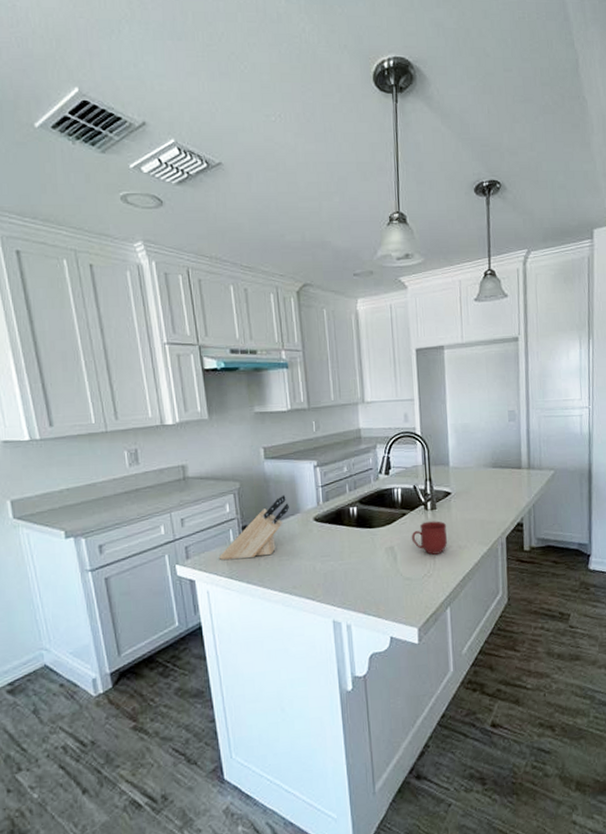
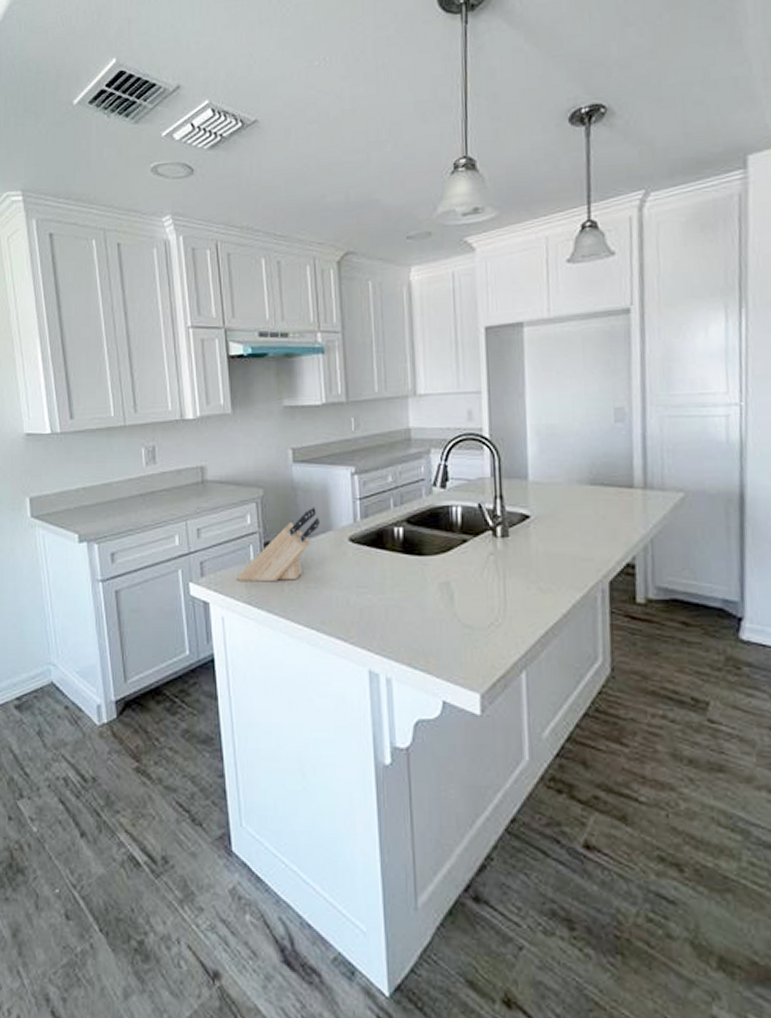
mug: present [411,521,447,555] -> none [473,552,524,597]

